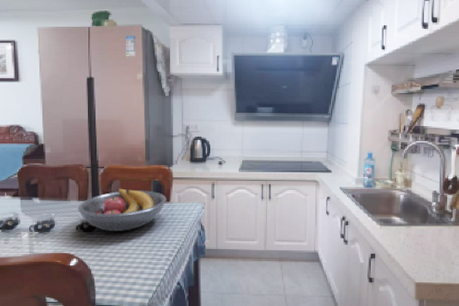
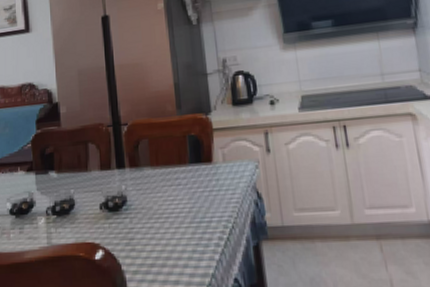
fruit bowl: present [77,188,167,231] -> none [100,149,209,209]

